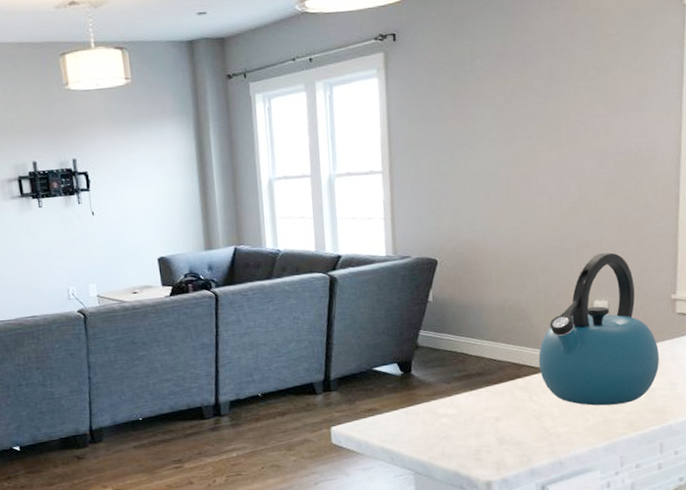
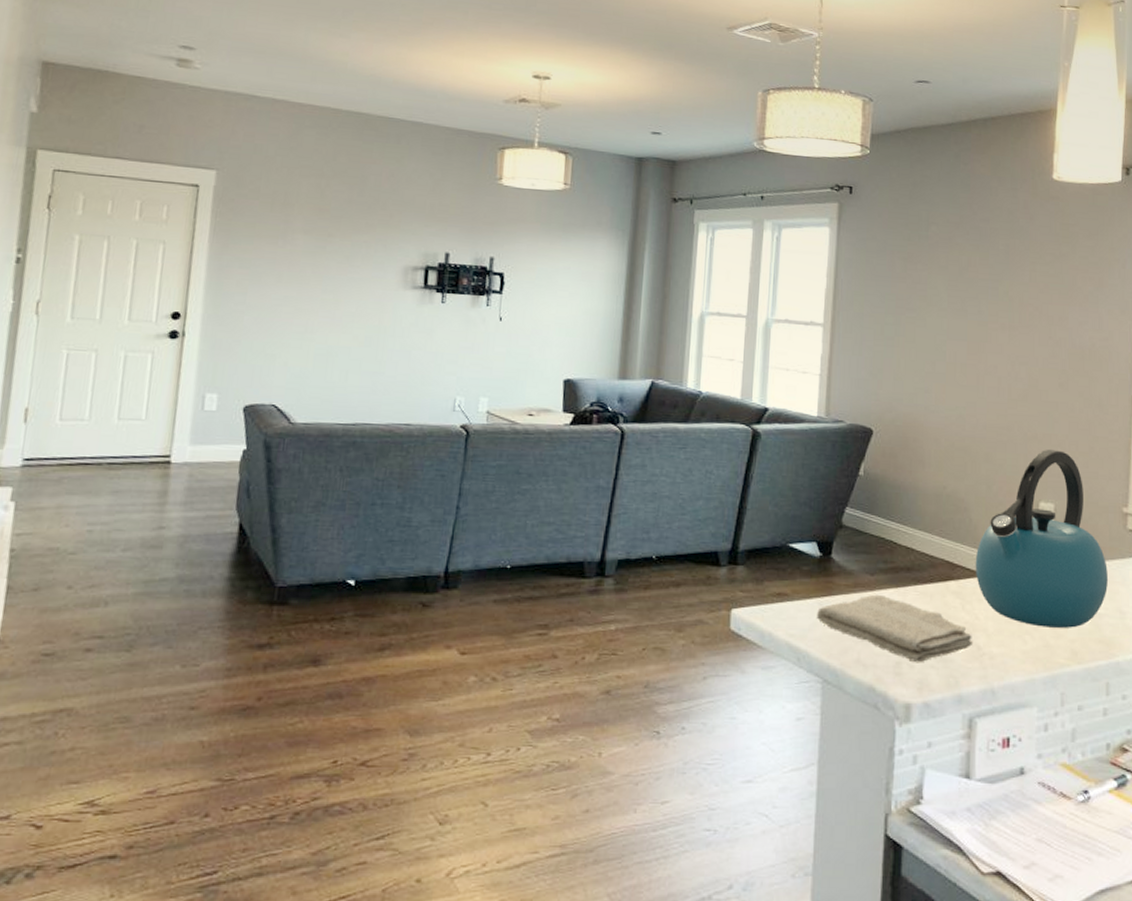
washcloth: none [404,398,541,449] -> present [817,594,973,663]

